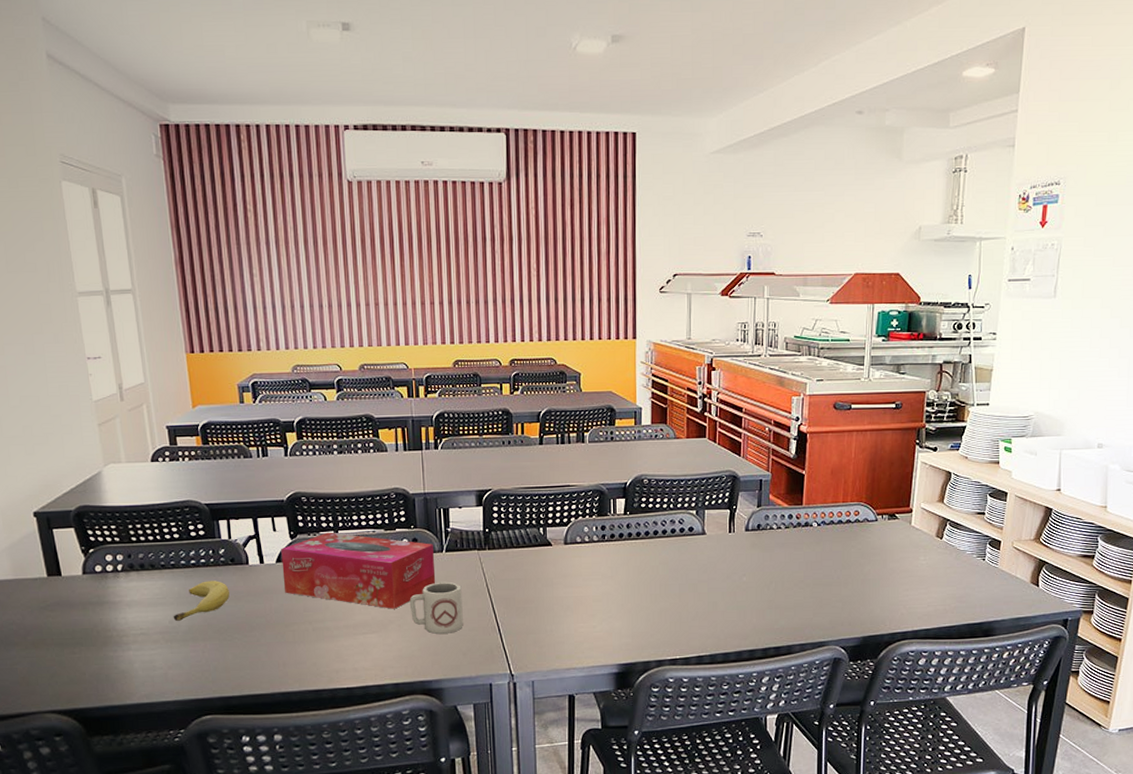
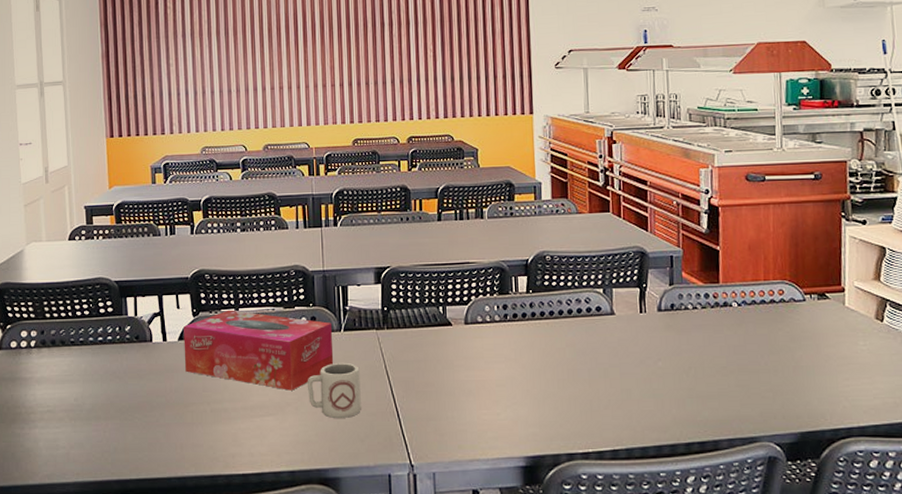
fruit: present [173,580,230,622] -> none [78,358,132,400]

